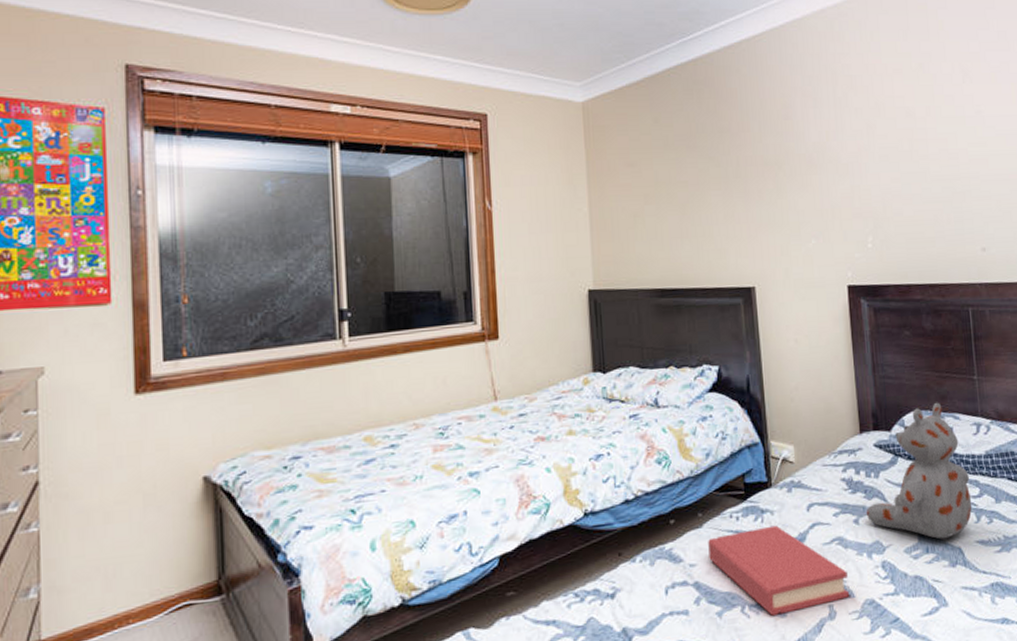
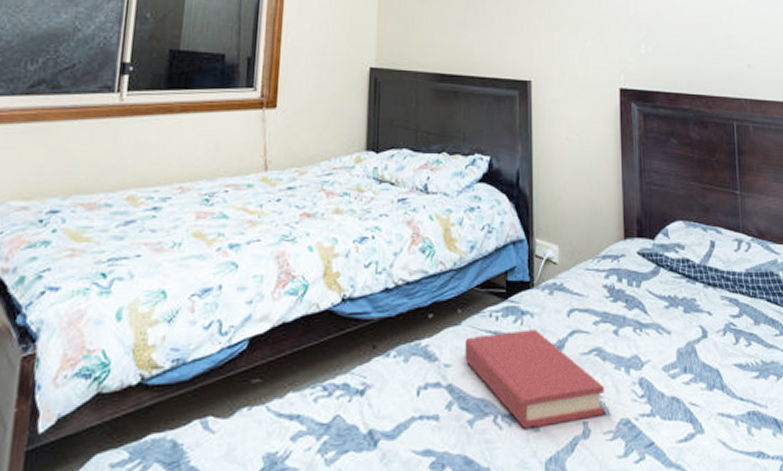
stuffed bear: present [866,402,972,539] -> none [626,214,731,359]

